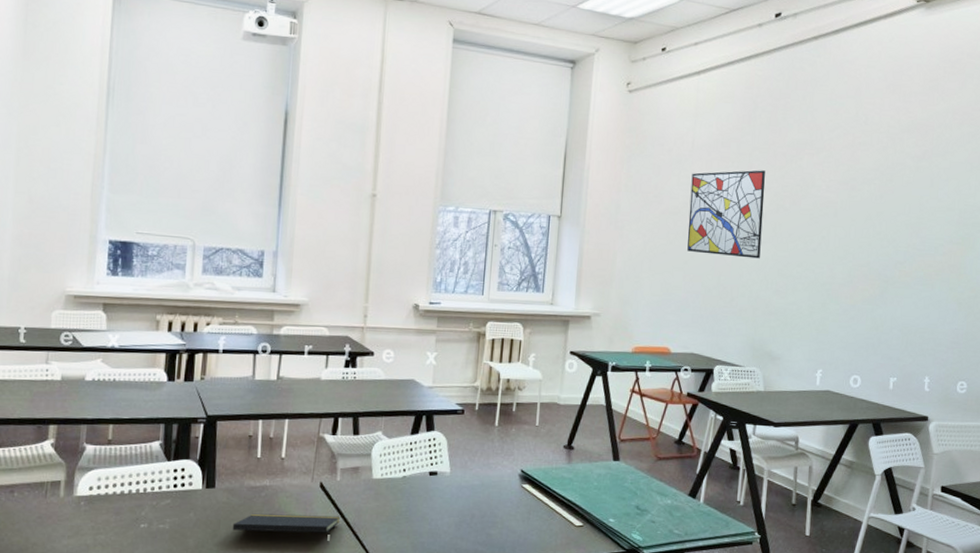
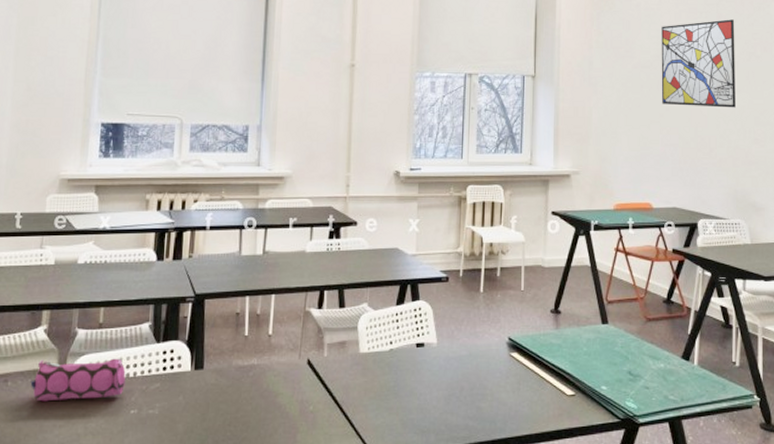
pencil case: none [37,472,136,513] -> present [30,358,126,402]
notepad: present [232,513,341,545] -> none [221,394,329,425]

